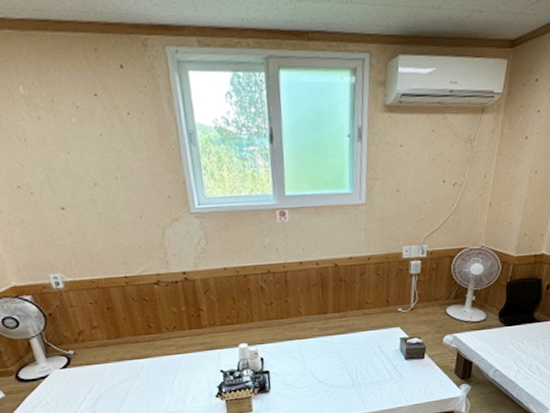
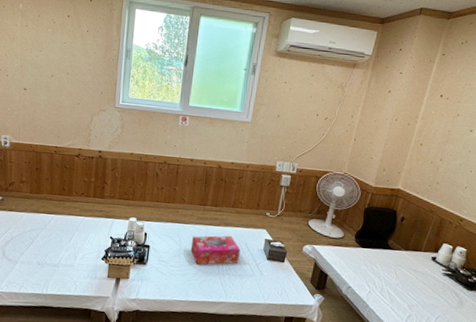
tissue box: none [316,342,374,381] -> present [190,235,240,265]

